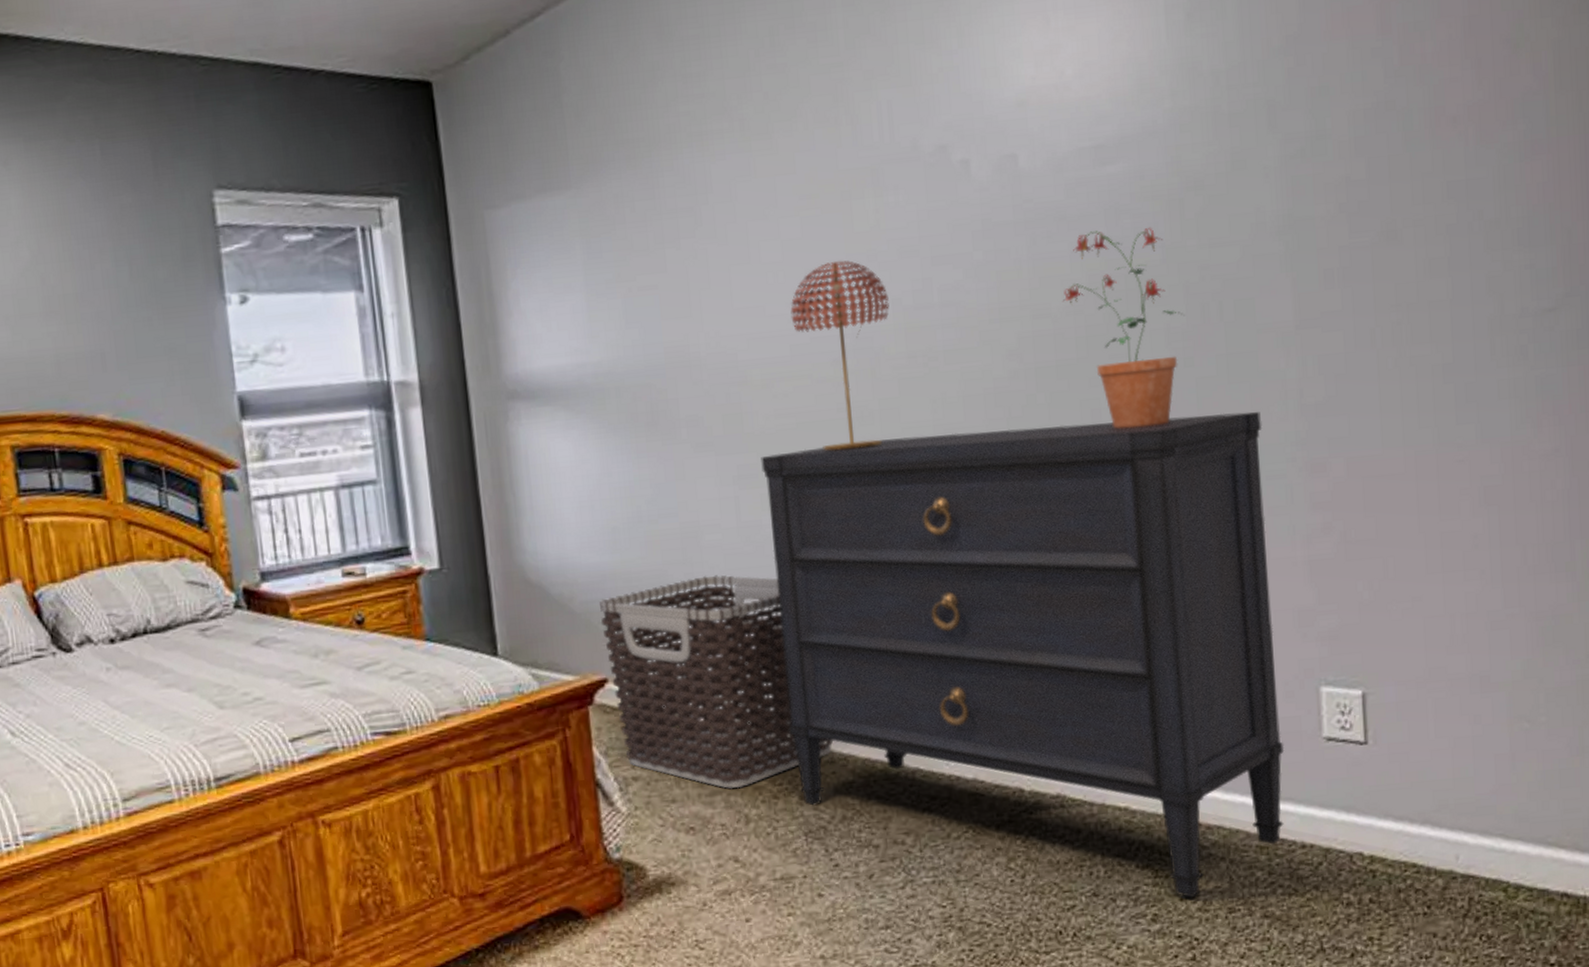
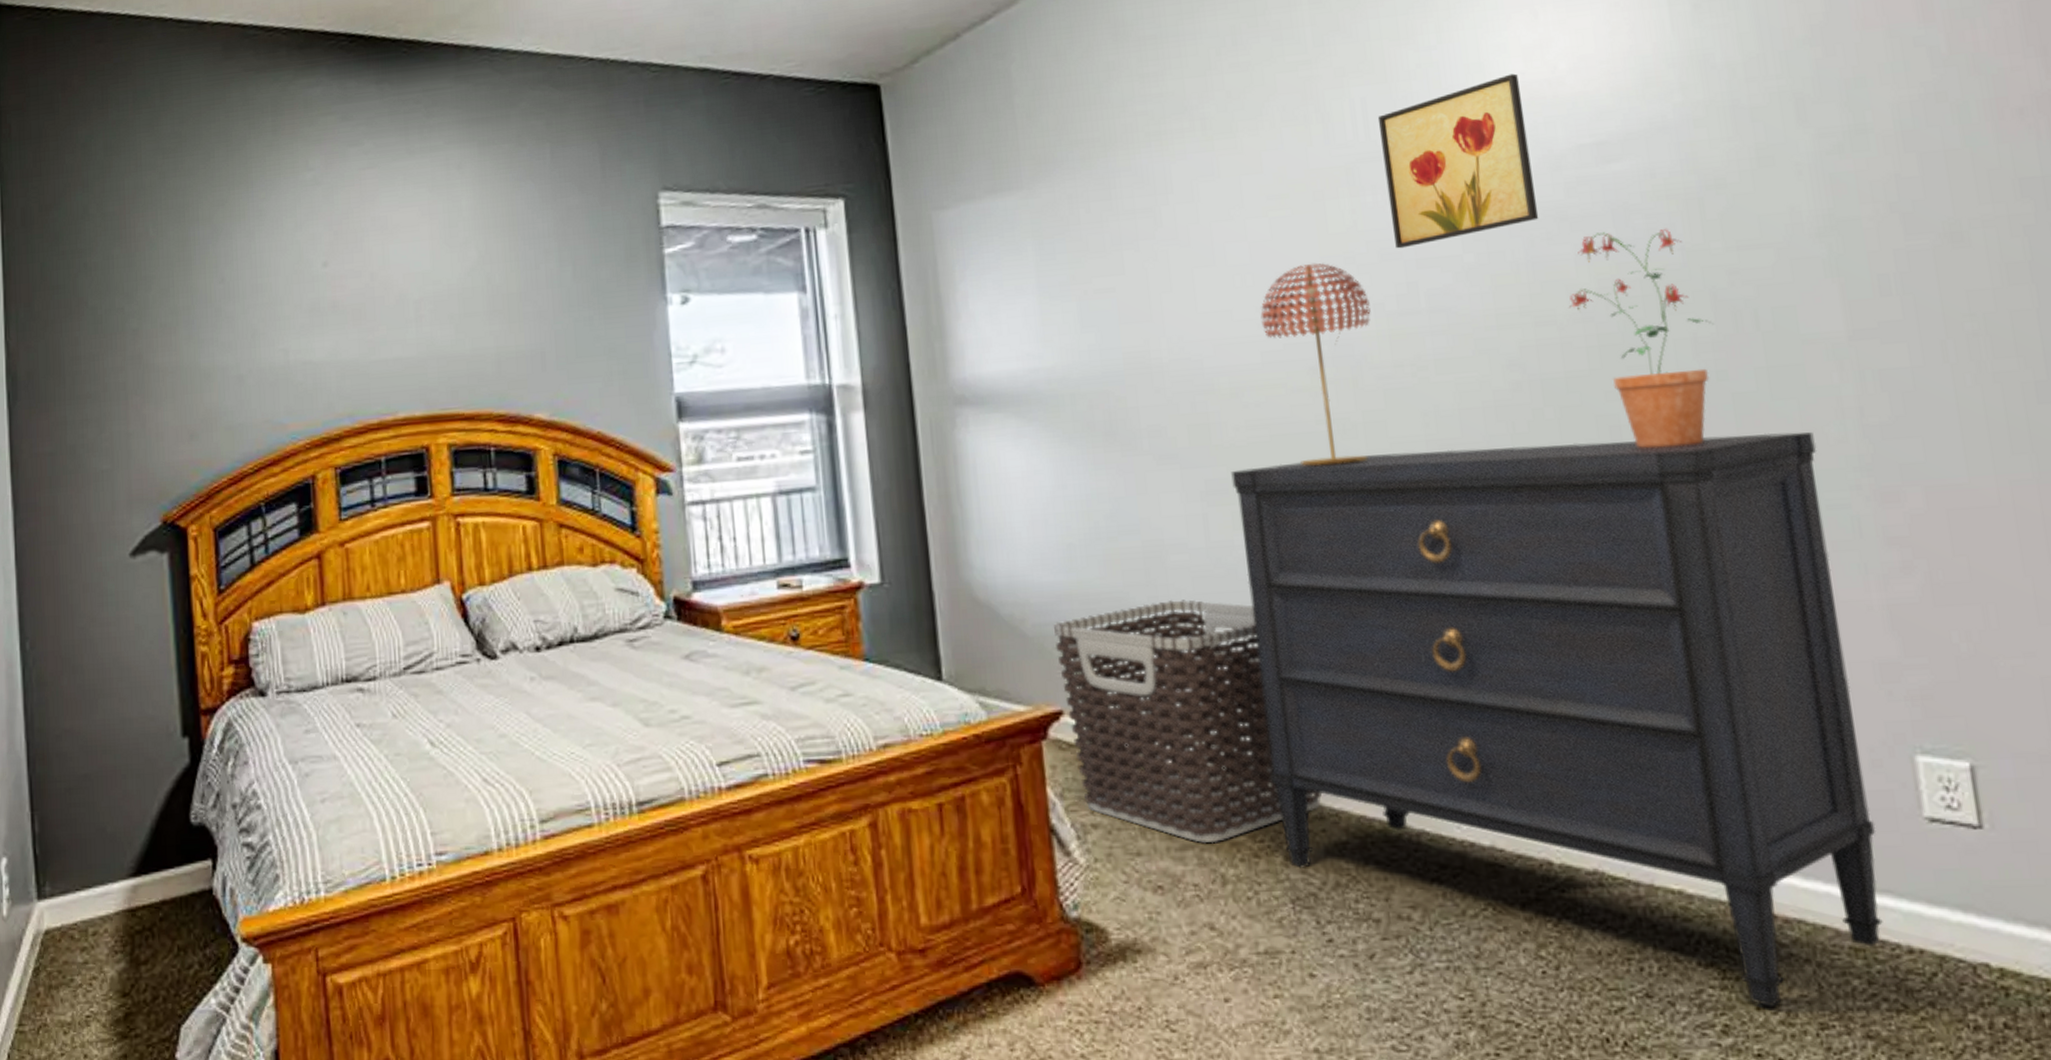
wall art: none [901,78,1041,247] -> present [1377,73,1539,249]

